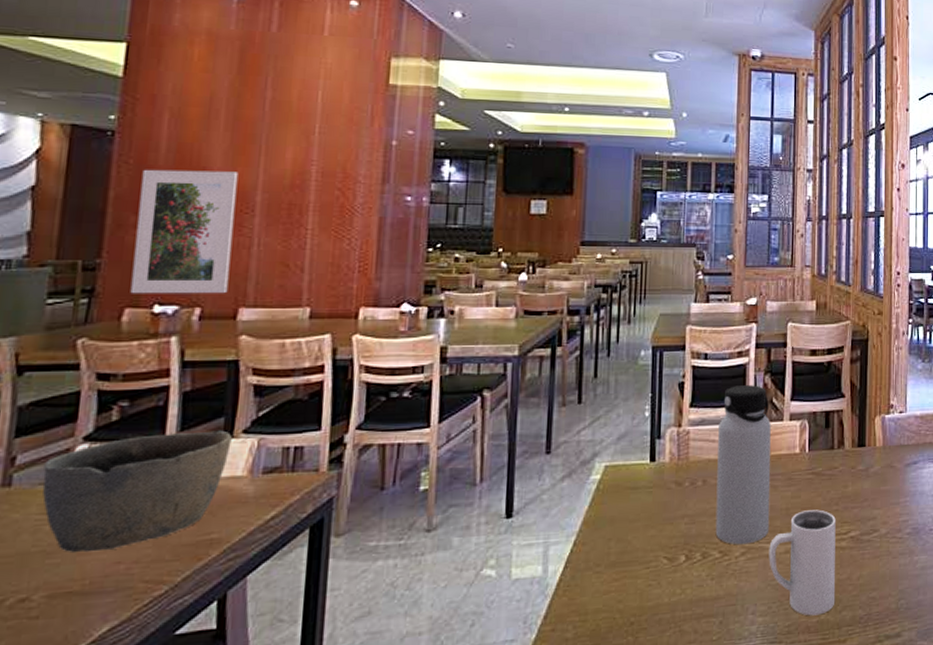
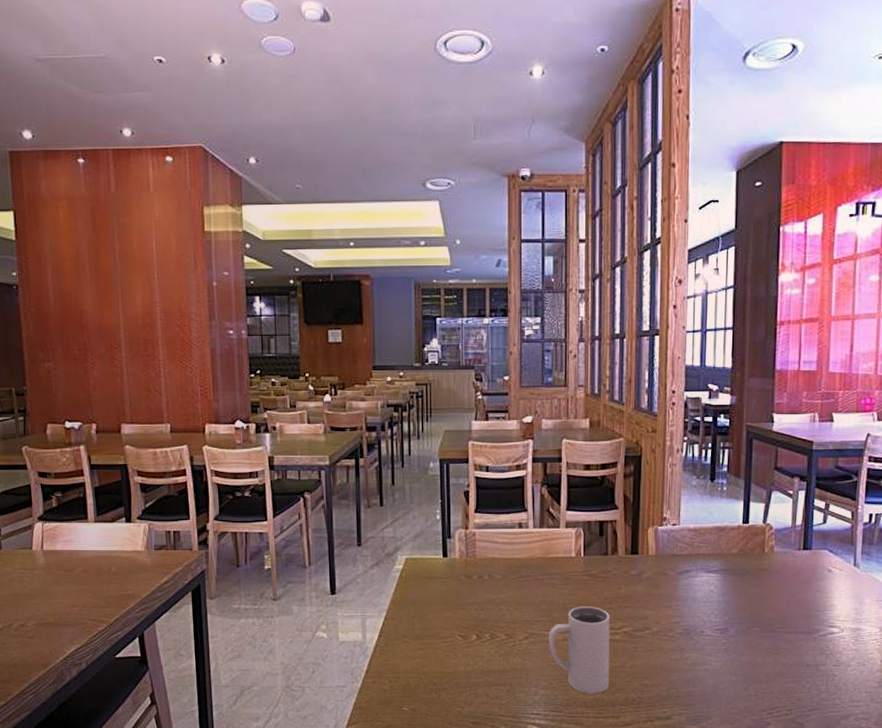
bowl: present [42,430,232,553] -> none [18,516,131,597]
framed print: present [130,169,239,294] -> none [41,314,112,413]
water bottle: present [715,385,771,545] -> none [501,495,549,631]

